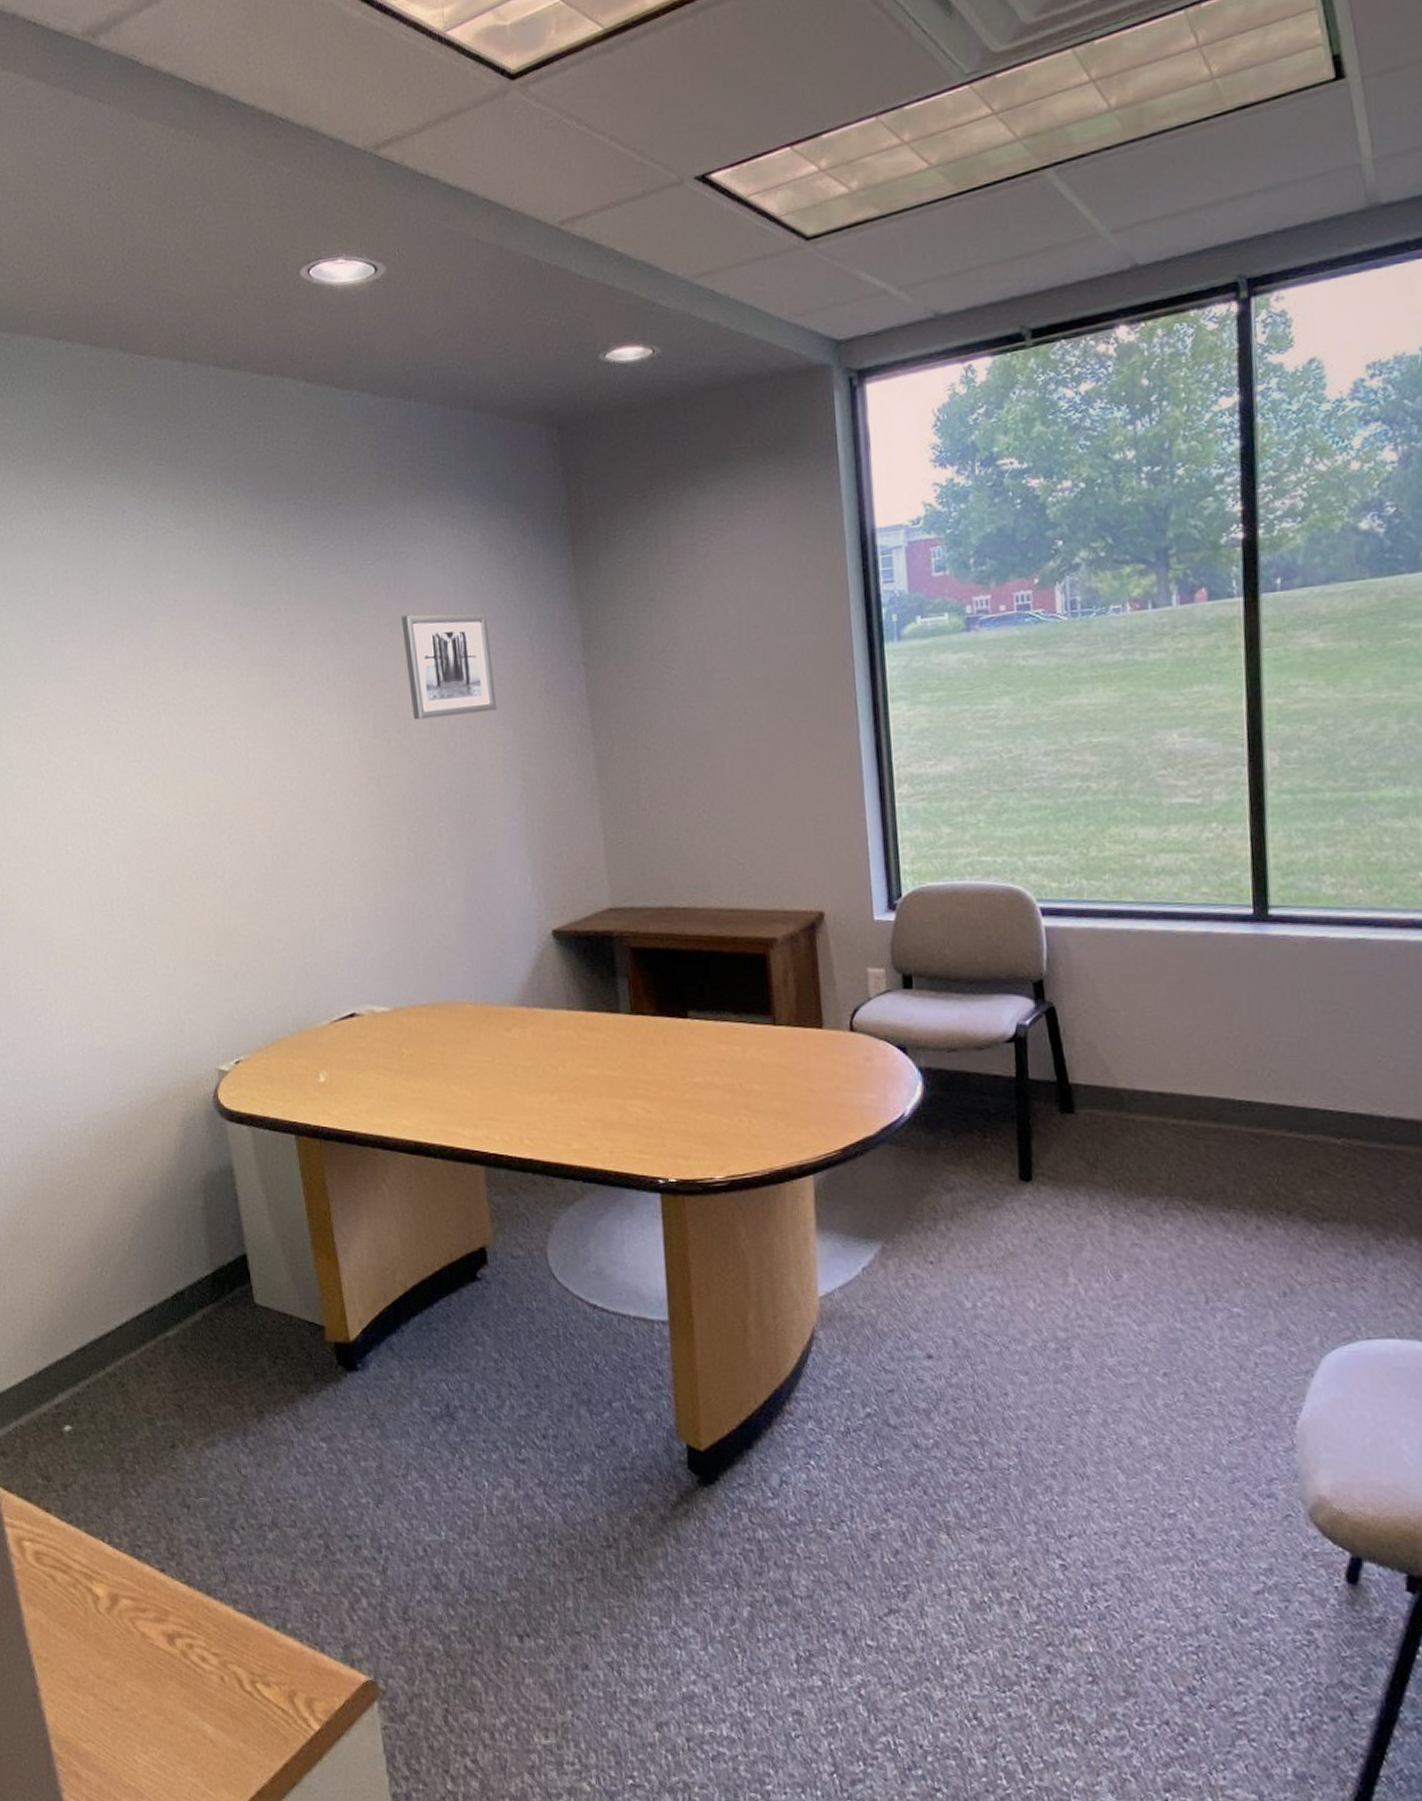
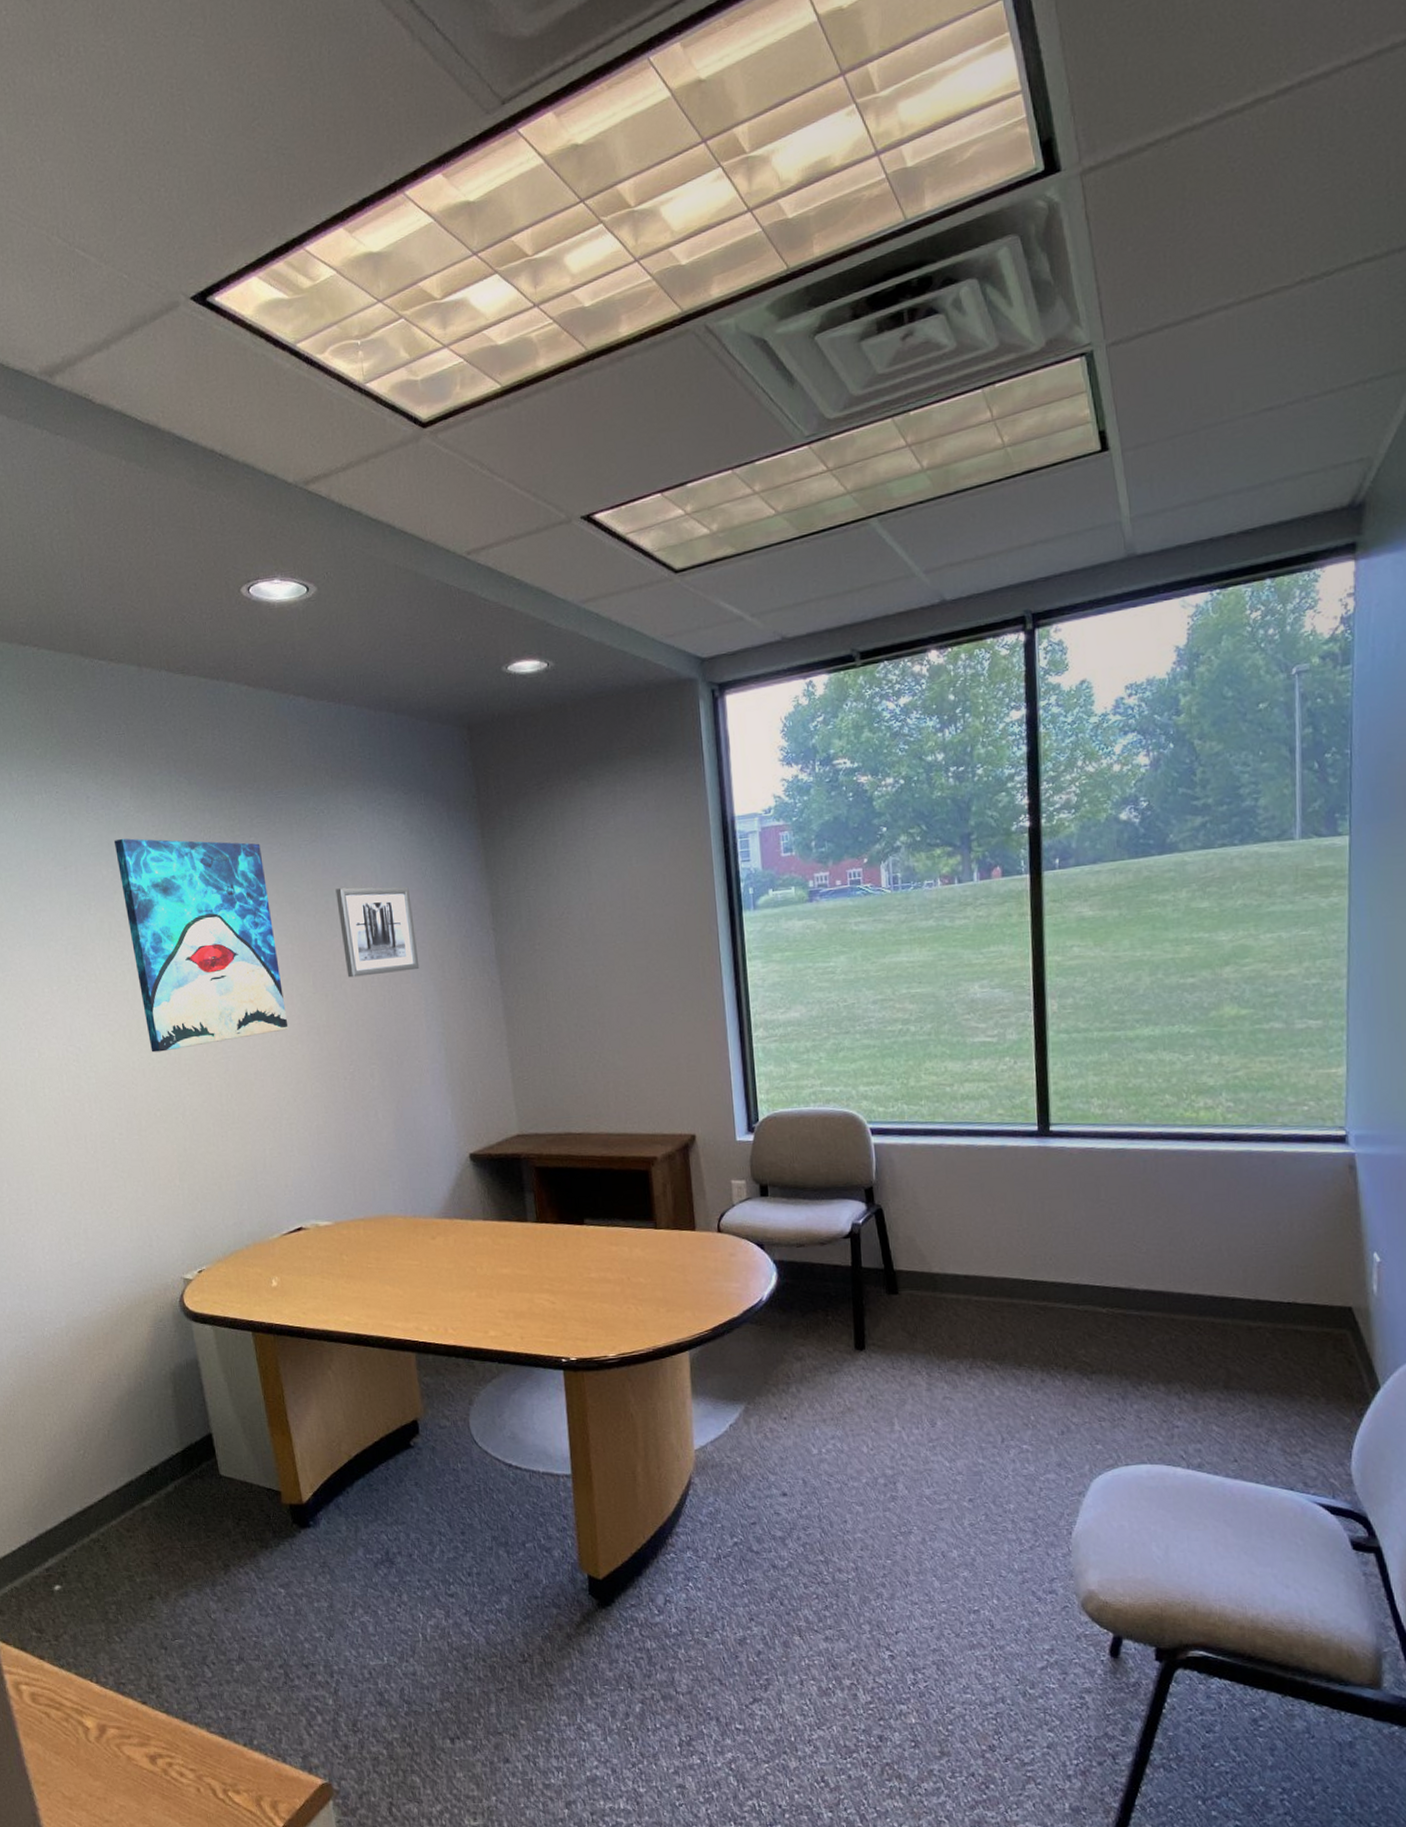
wall art: none [151,558,344,806] -> present [113,838,289,1053]

